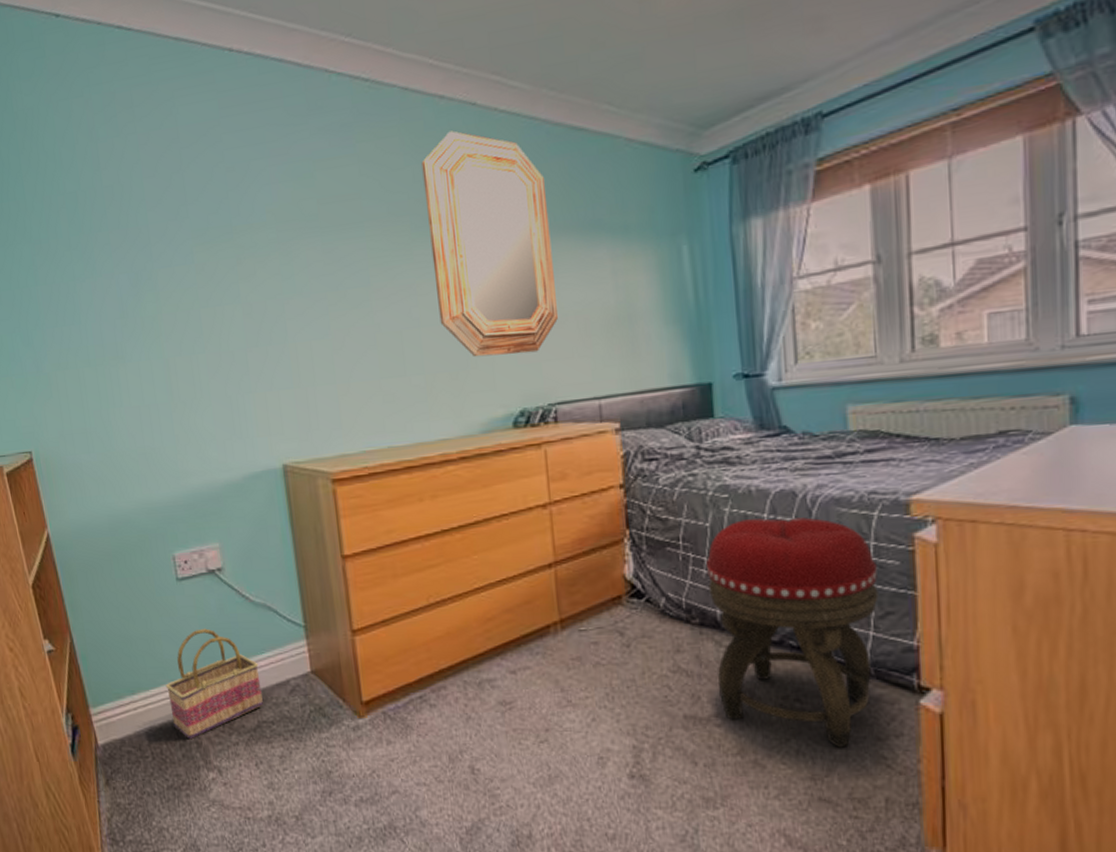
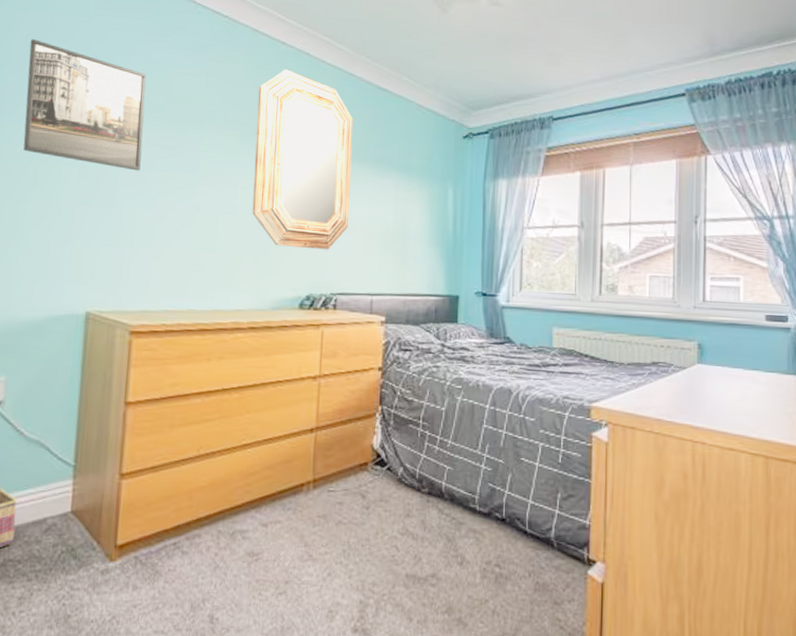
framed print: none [160,163,306,298] -> present [23,38,146,171]
footstool: present [706,517,879,748] -> none [436,408,565,610]

